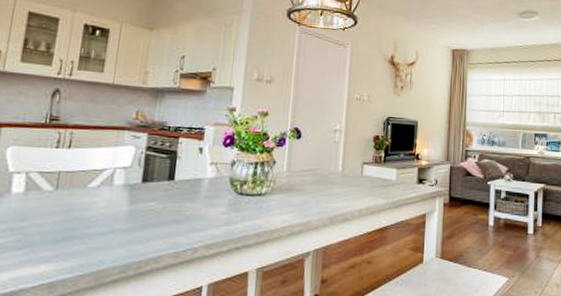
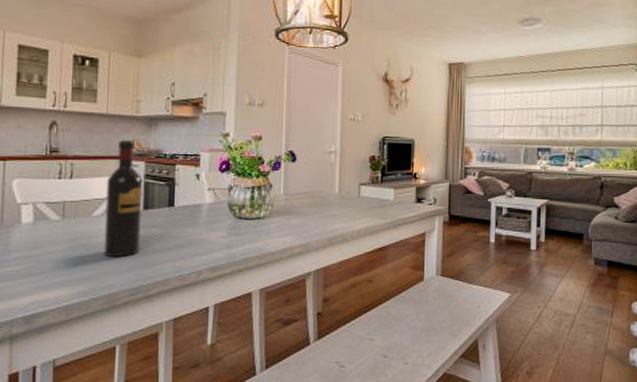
wine bottle: none [95,111,144,231] -> present [103,140,142,257]

